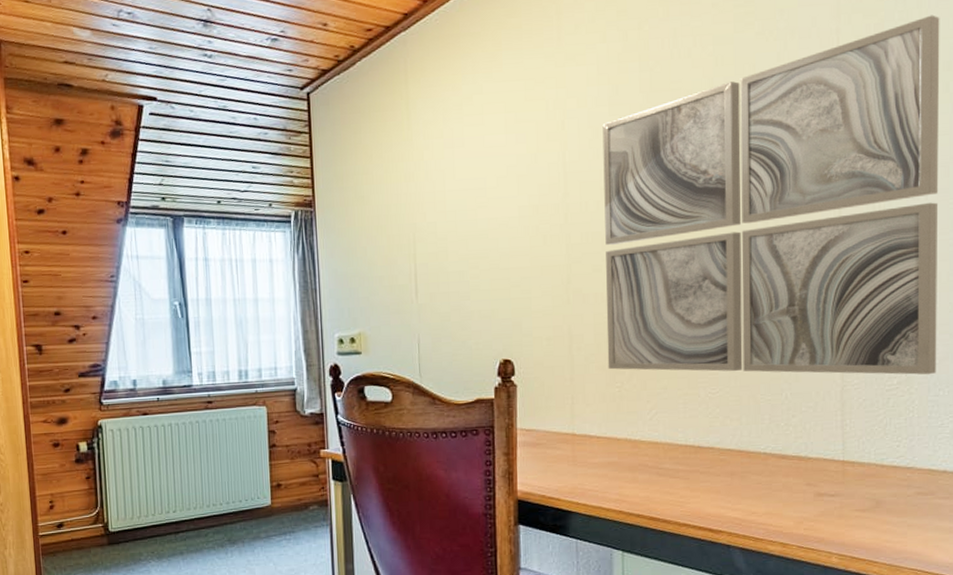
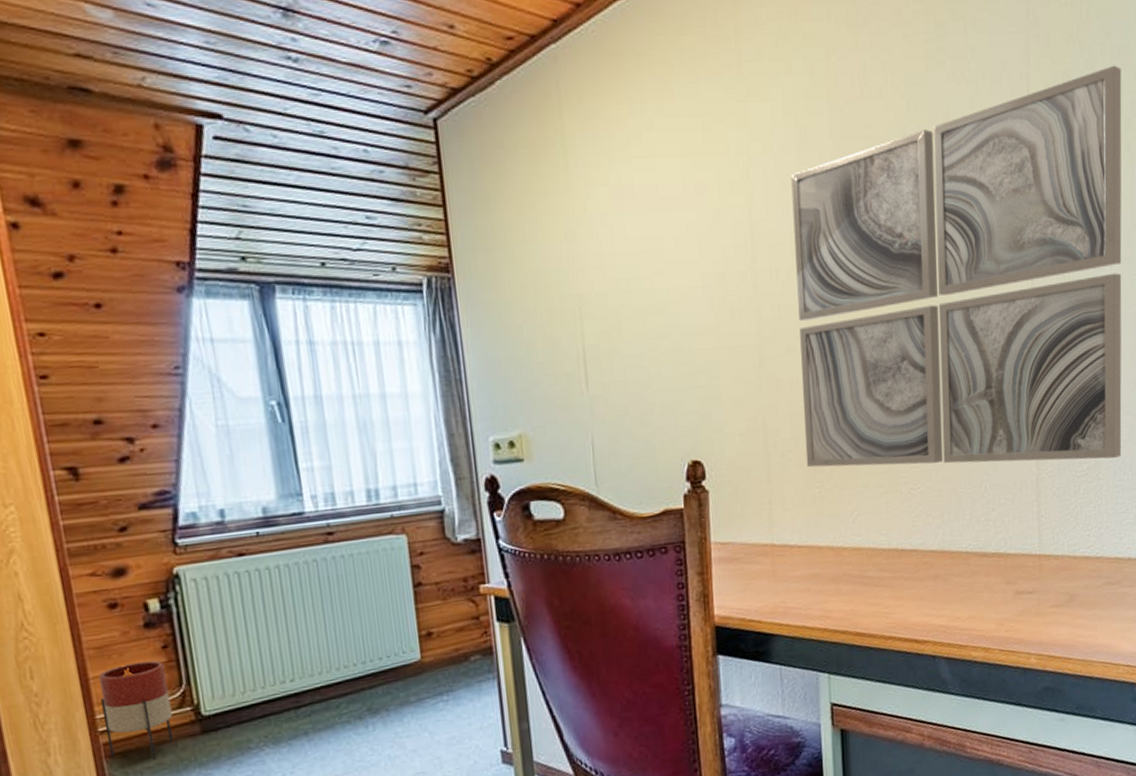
planter: none [42,487,90,560] -> present [99,660,174,760]

